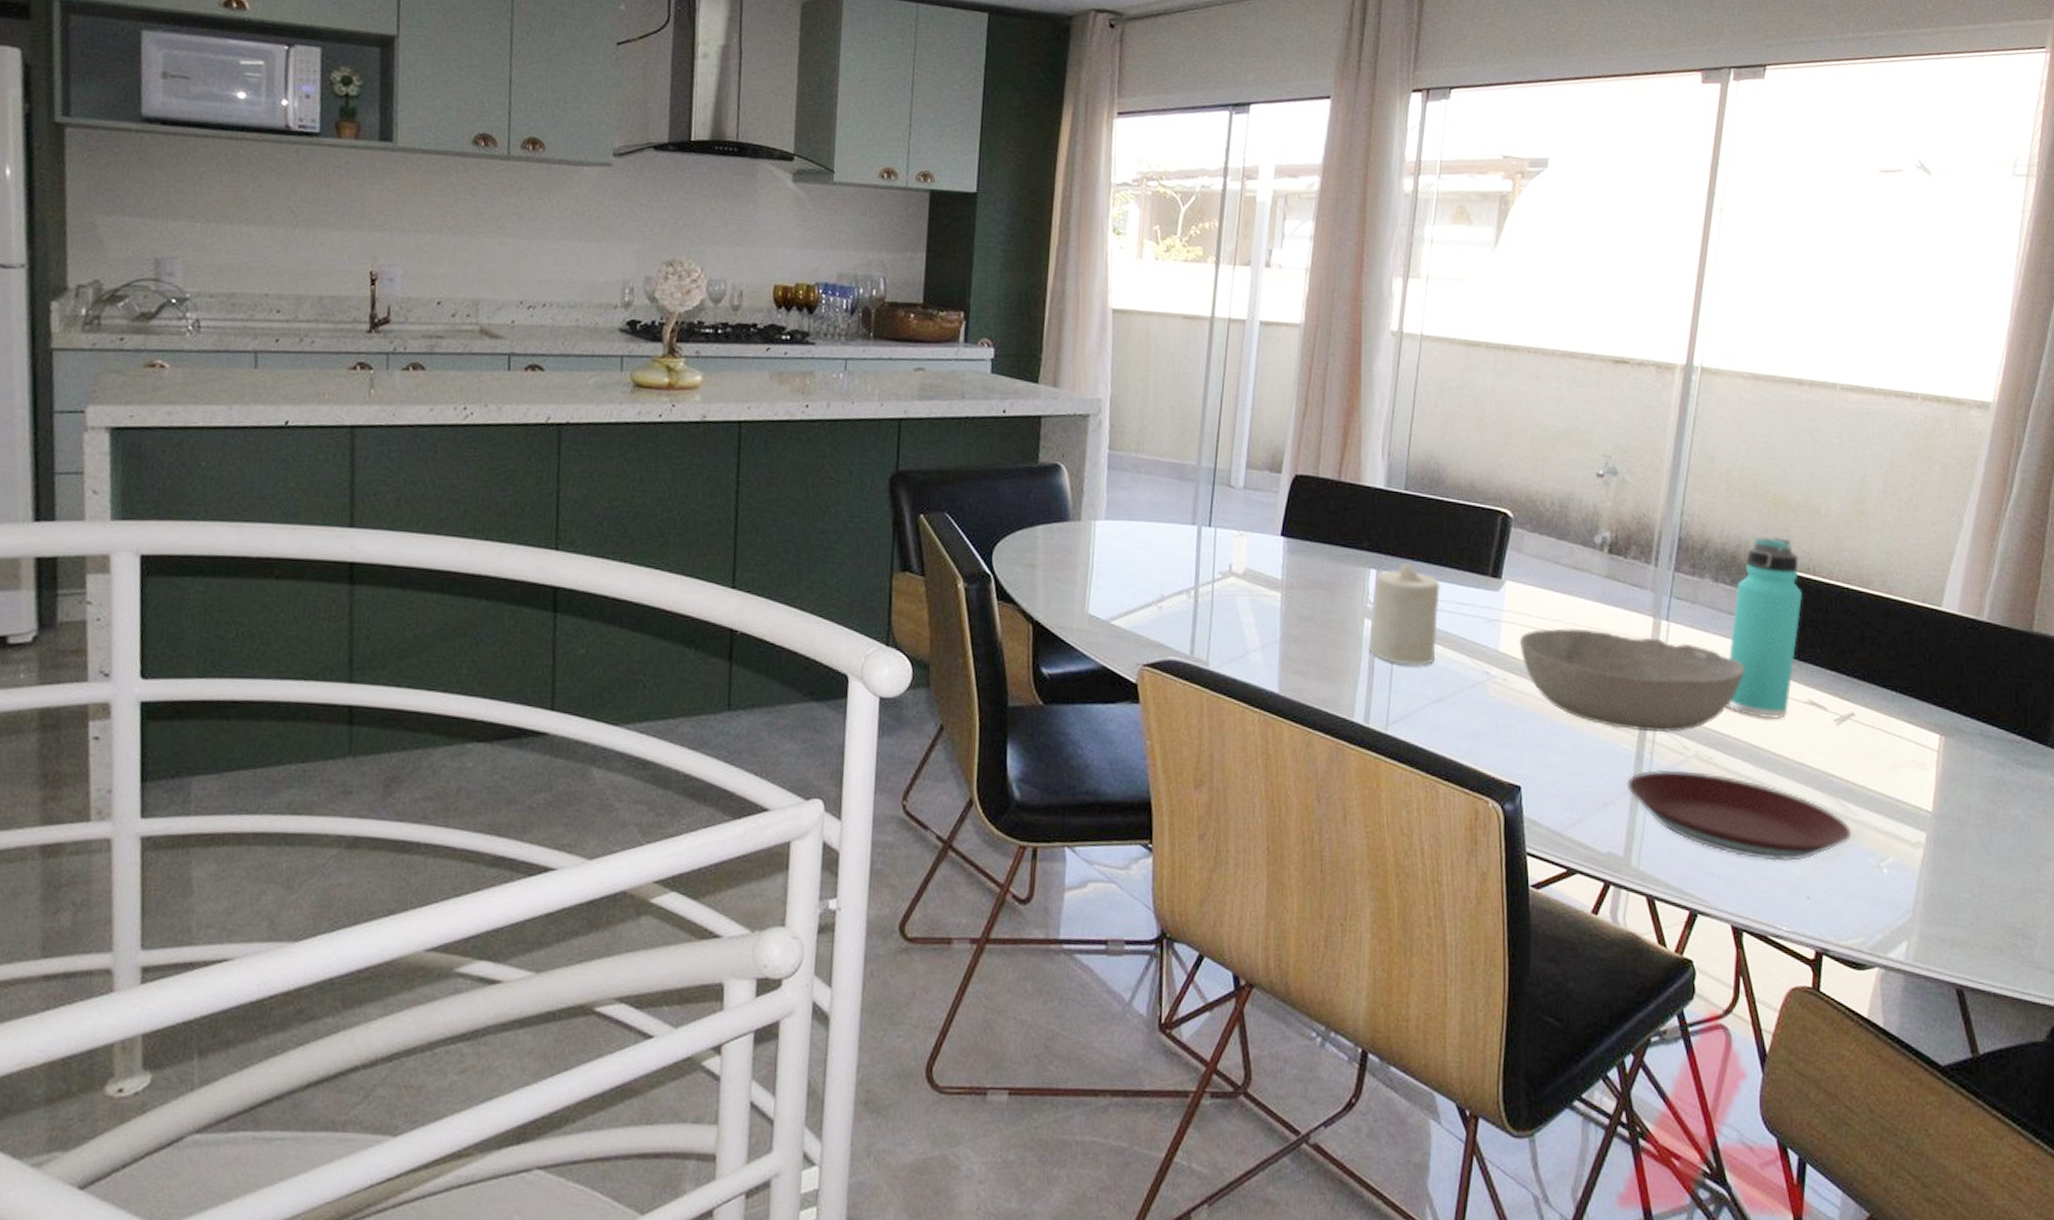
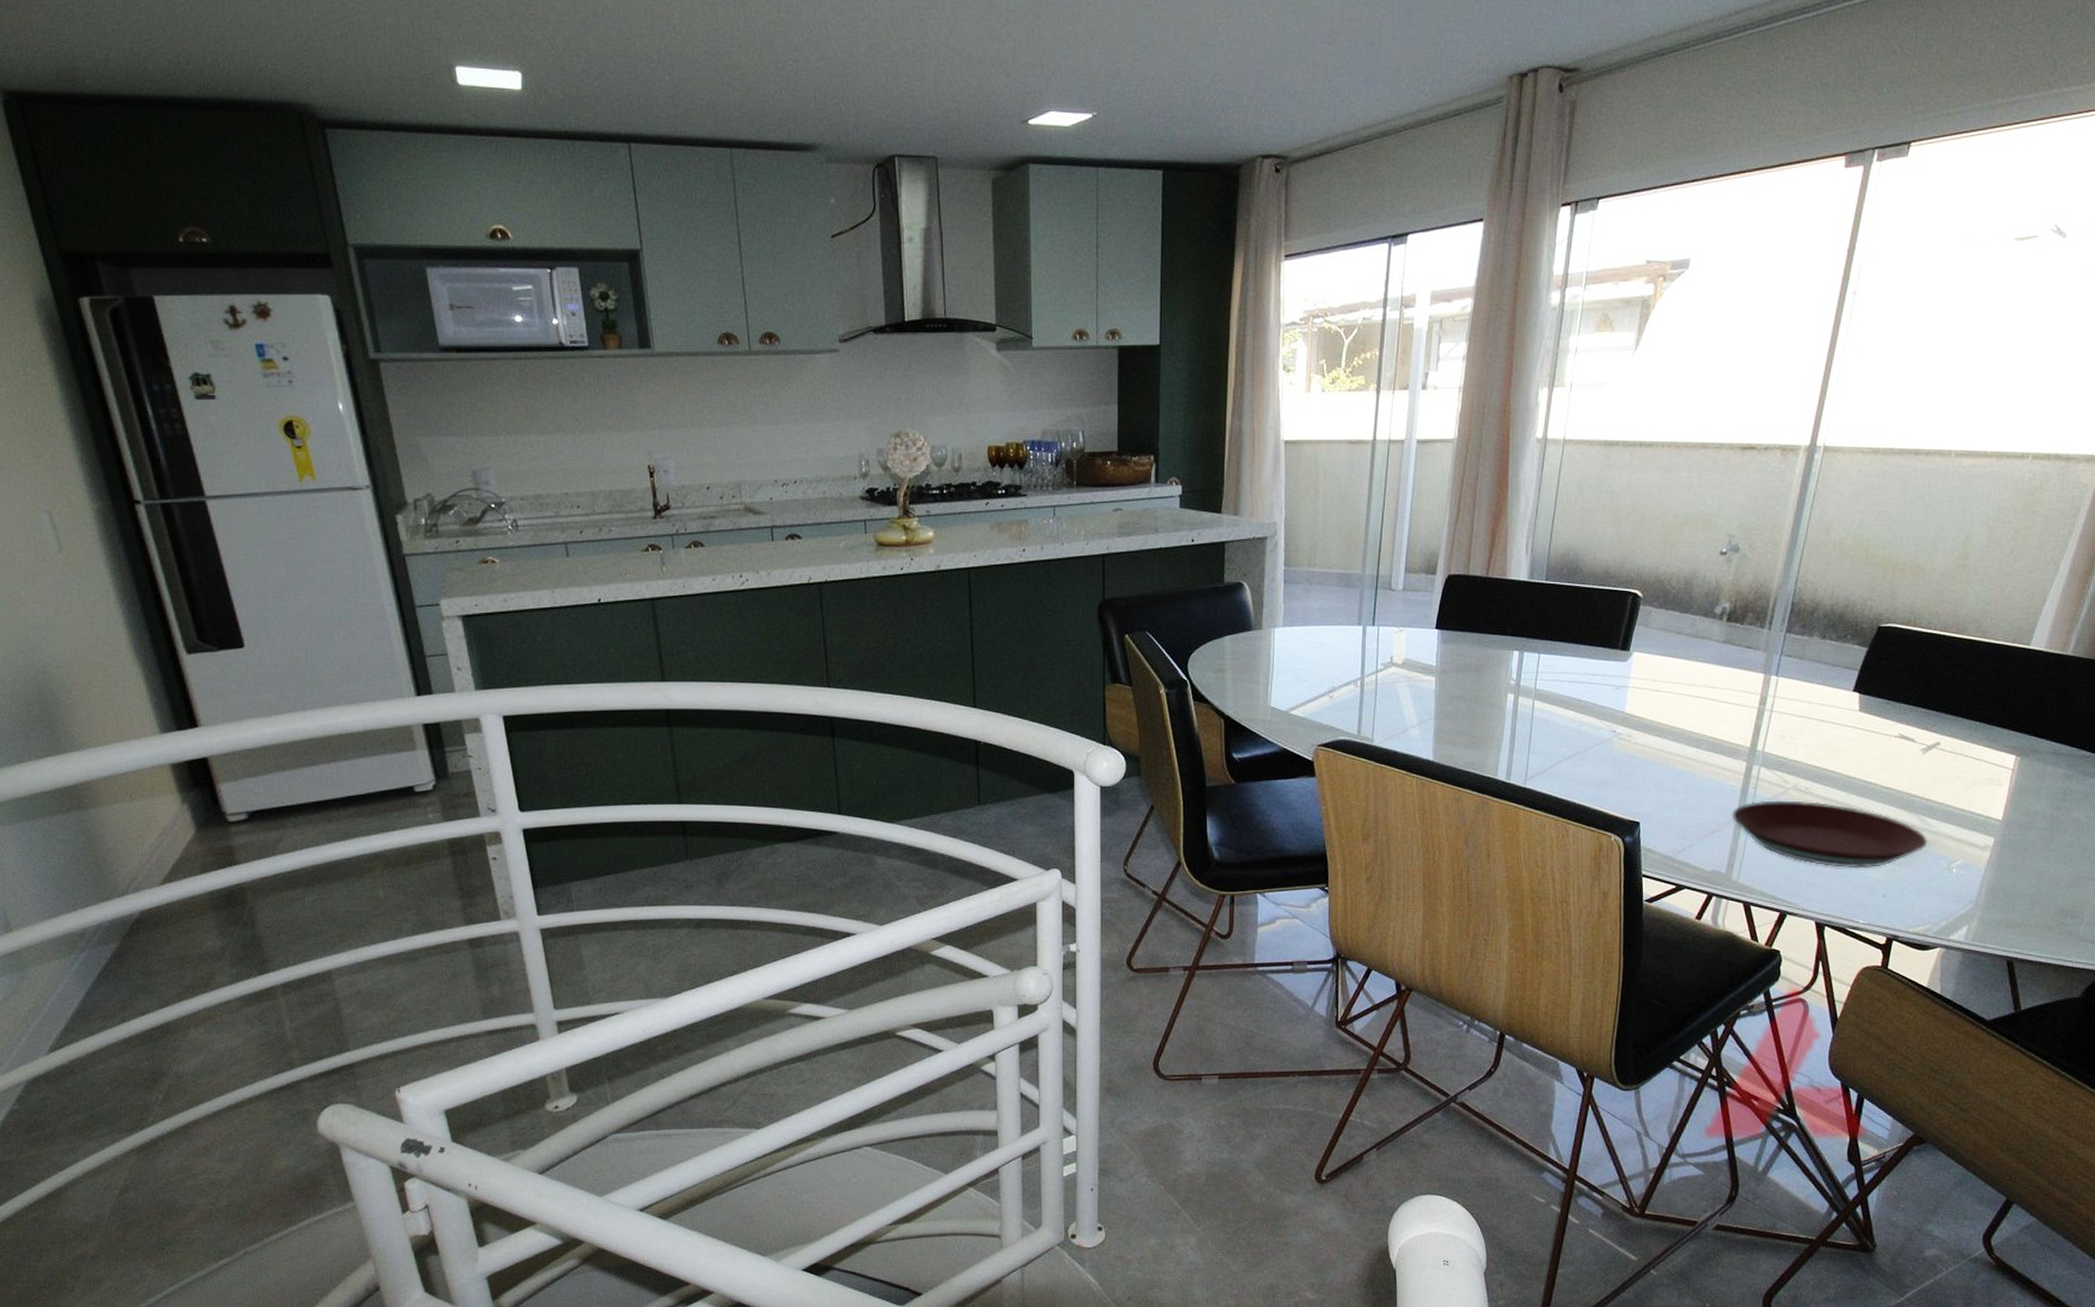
candle: present [1368,562,1441,666] -> none [1511,643,1576,729]
bowl: present [1519,627,1745,732] -> none [1643,688,1844,771]
thermos bottle: present [1727,536,1802,720] -> none [1825,594,1902,753]

